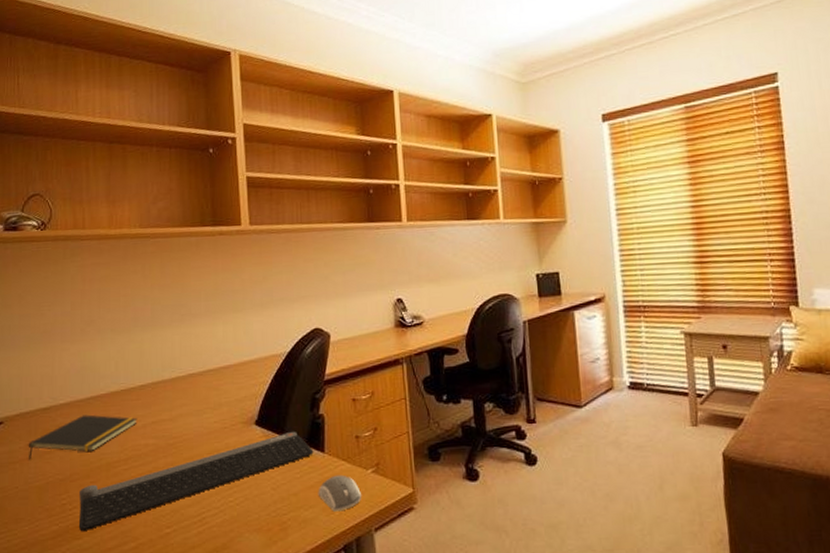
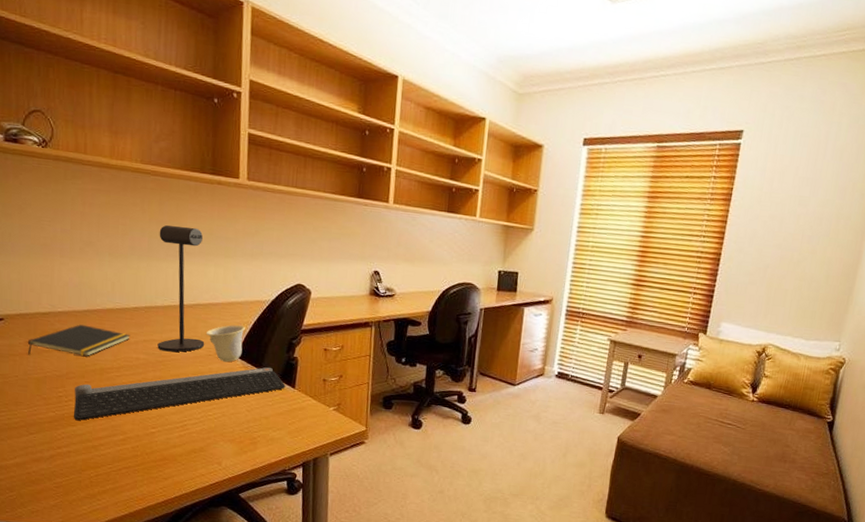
desk lamp: none [162,285,219,432] -> present [157,225,205,353]
cup: none [219,387,262,434] -> present [205,325,245,362]
computer mouse: present [318,474,361,512] -> none [285,407,322,436]

